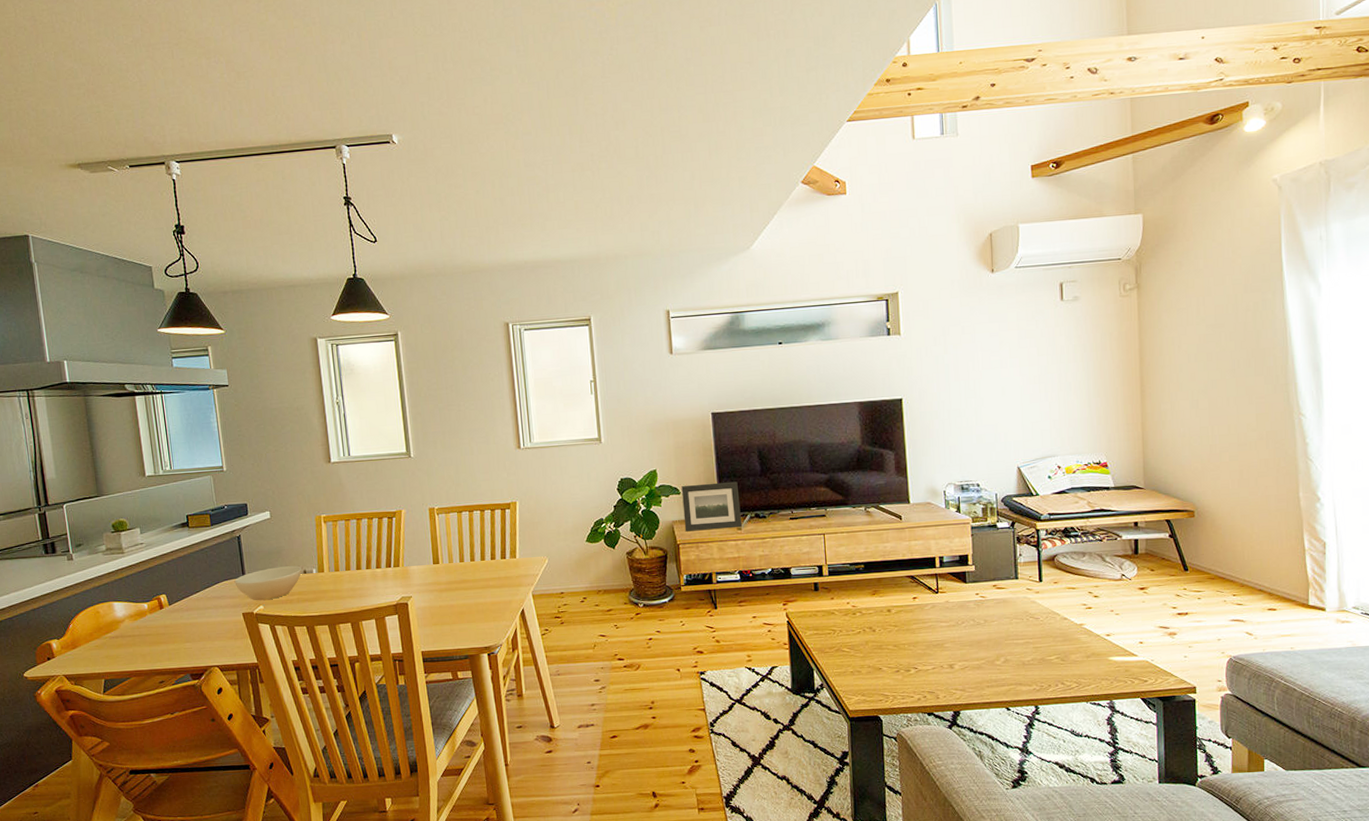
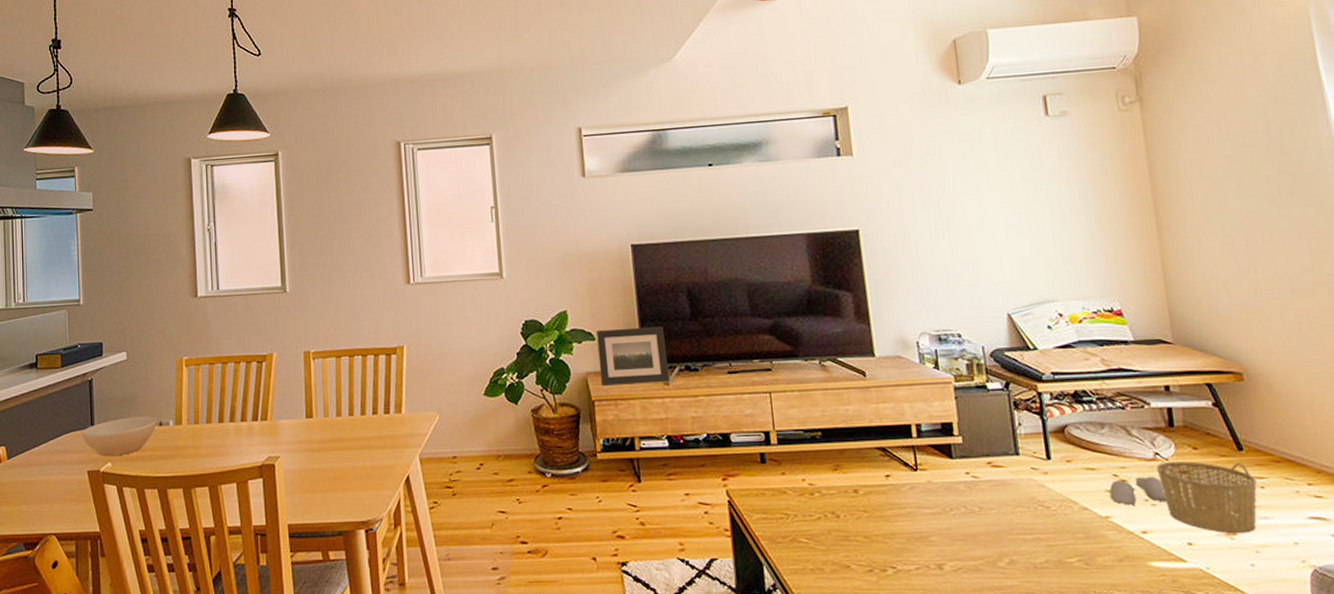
slippers: none [1084,592,1127,615] -> present [1109,476,1167,505]
basket: none [1122,580,1196,634] -> present [1156,461,1258,533]

